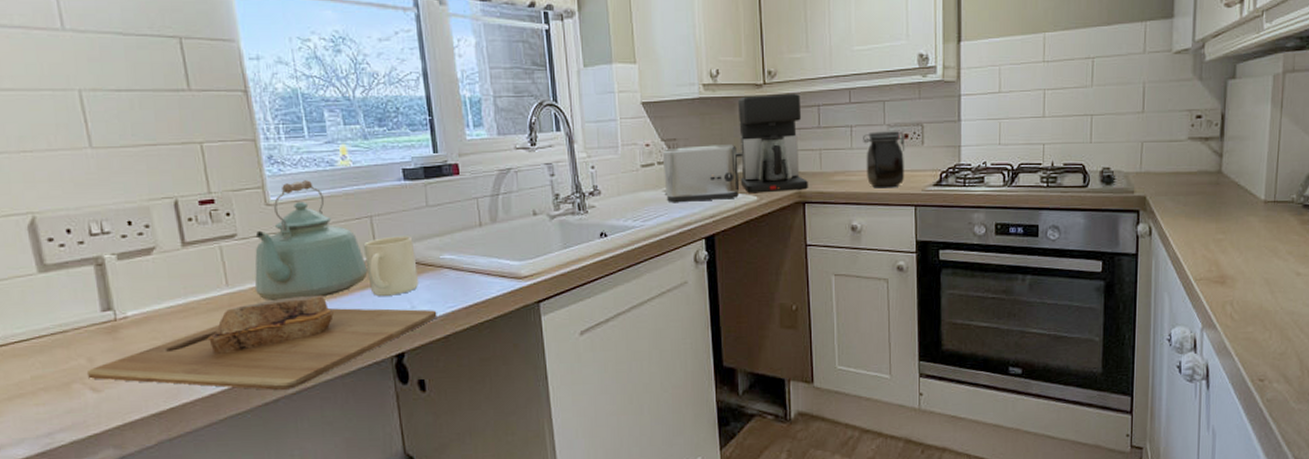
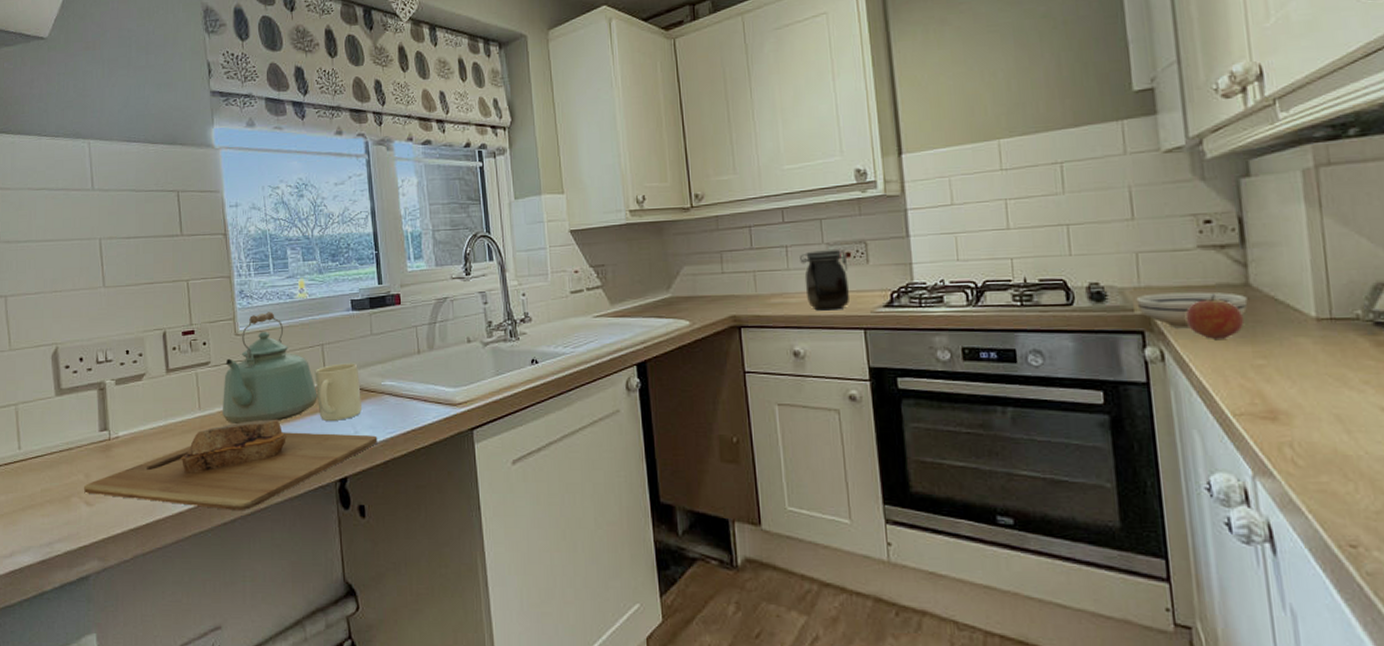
toaster: present [662,145,742,203] -> none [591,269,672,329]
coffee maker: present [737,93,808,194] -> none [665,215,743,318]
bowl: none [1137,177,1219,209] -> present [1136,292,1248,329]
fruit: none [1171,178,1214,217] -> present [1185,293,1245,339]

